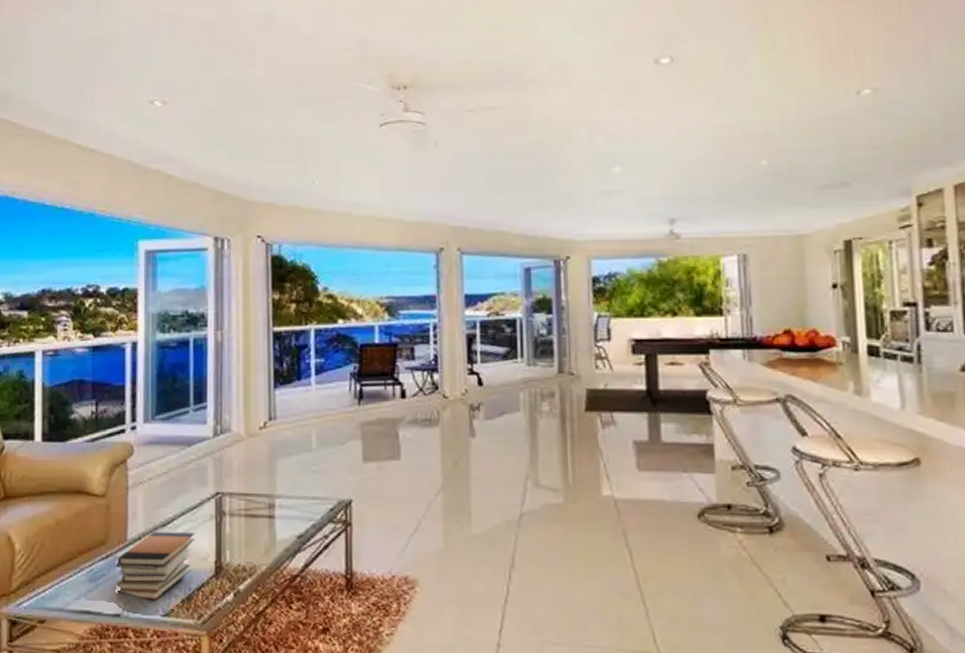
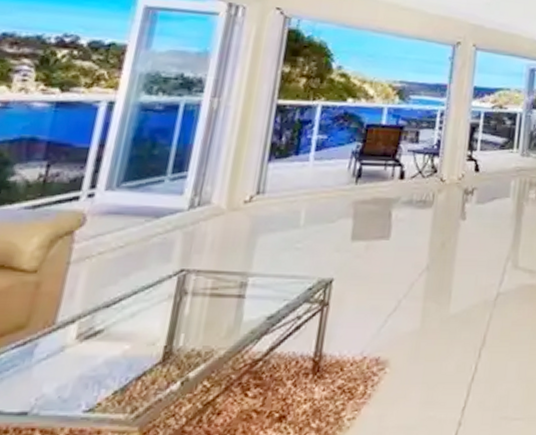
book stack: present [115,532,195,600] -> none [30,314,146,393]

